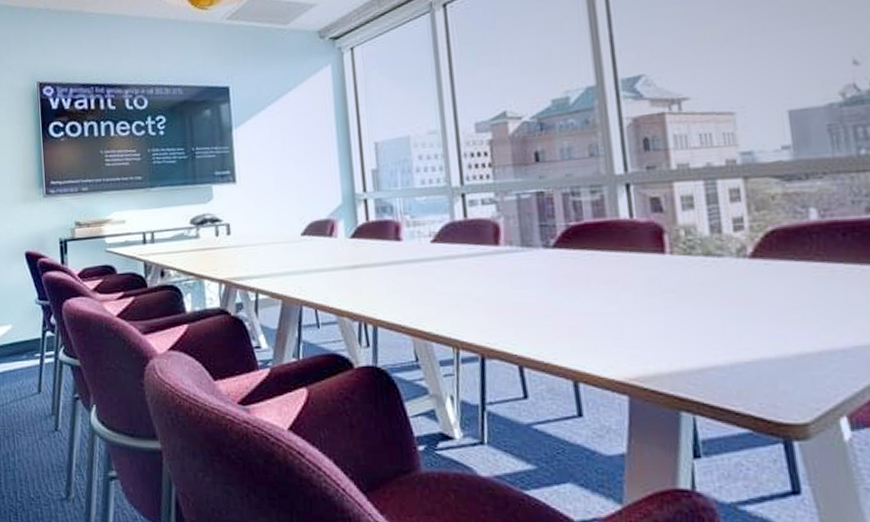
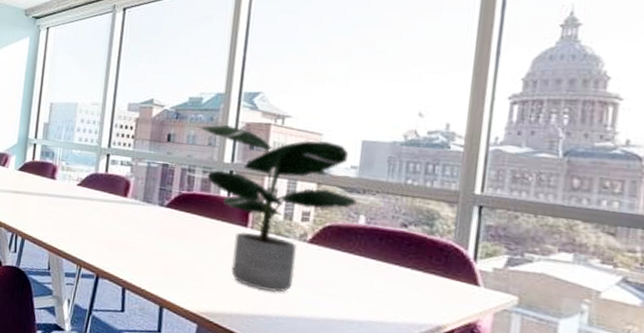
potted plant: none [573,121,801,334] -> present [199,124,357,293]

